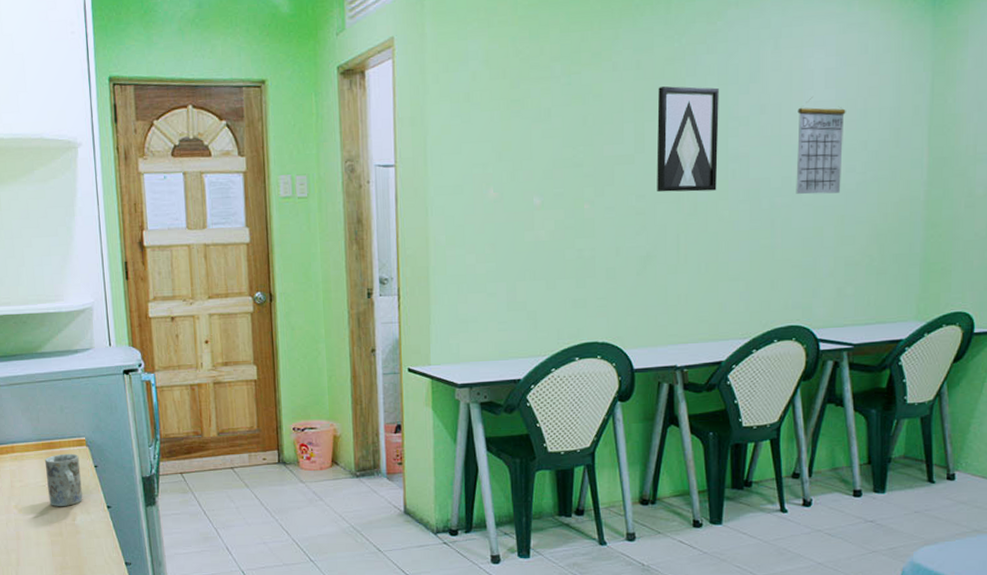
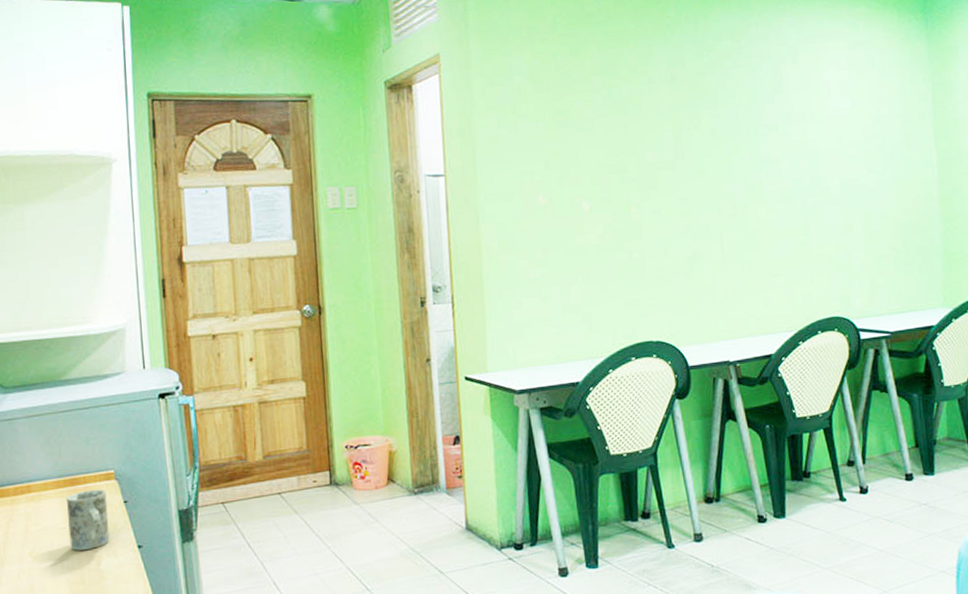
wall art: present [656,86,719,193] -> none [692,97,753,195]
calendar: present [796,97,846,195] -> none [819,106,864,194]

